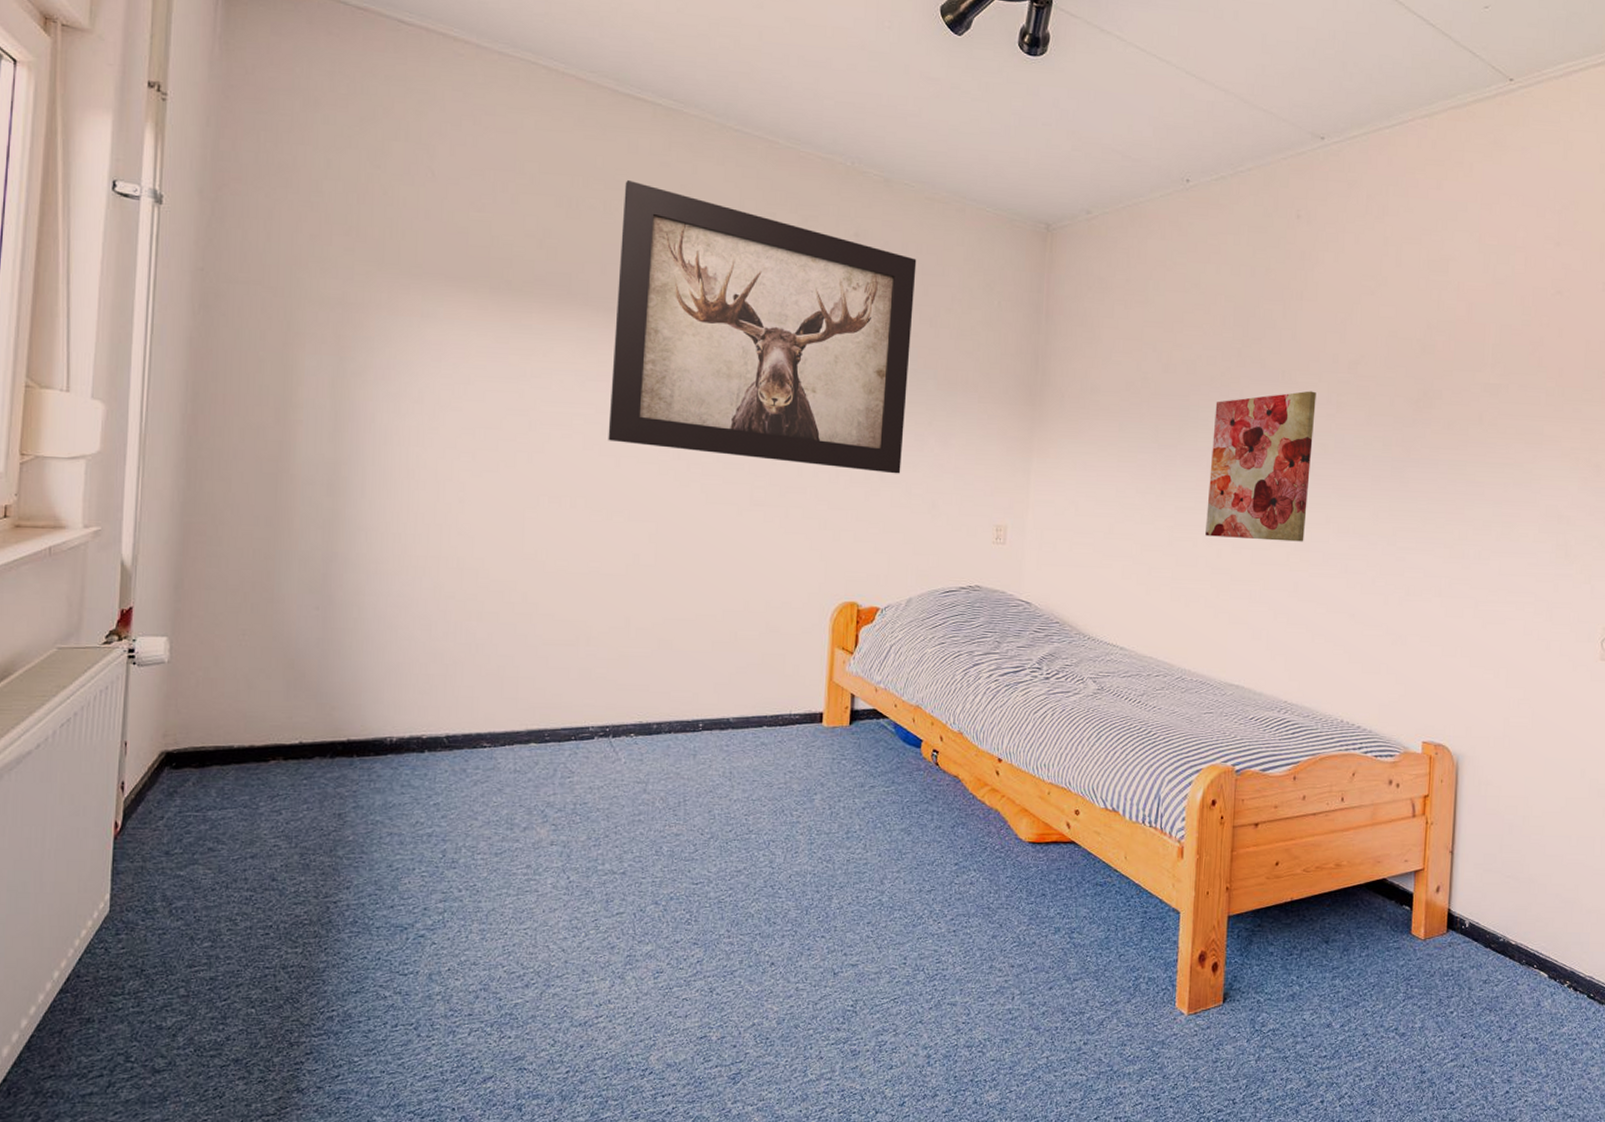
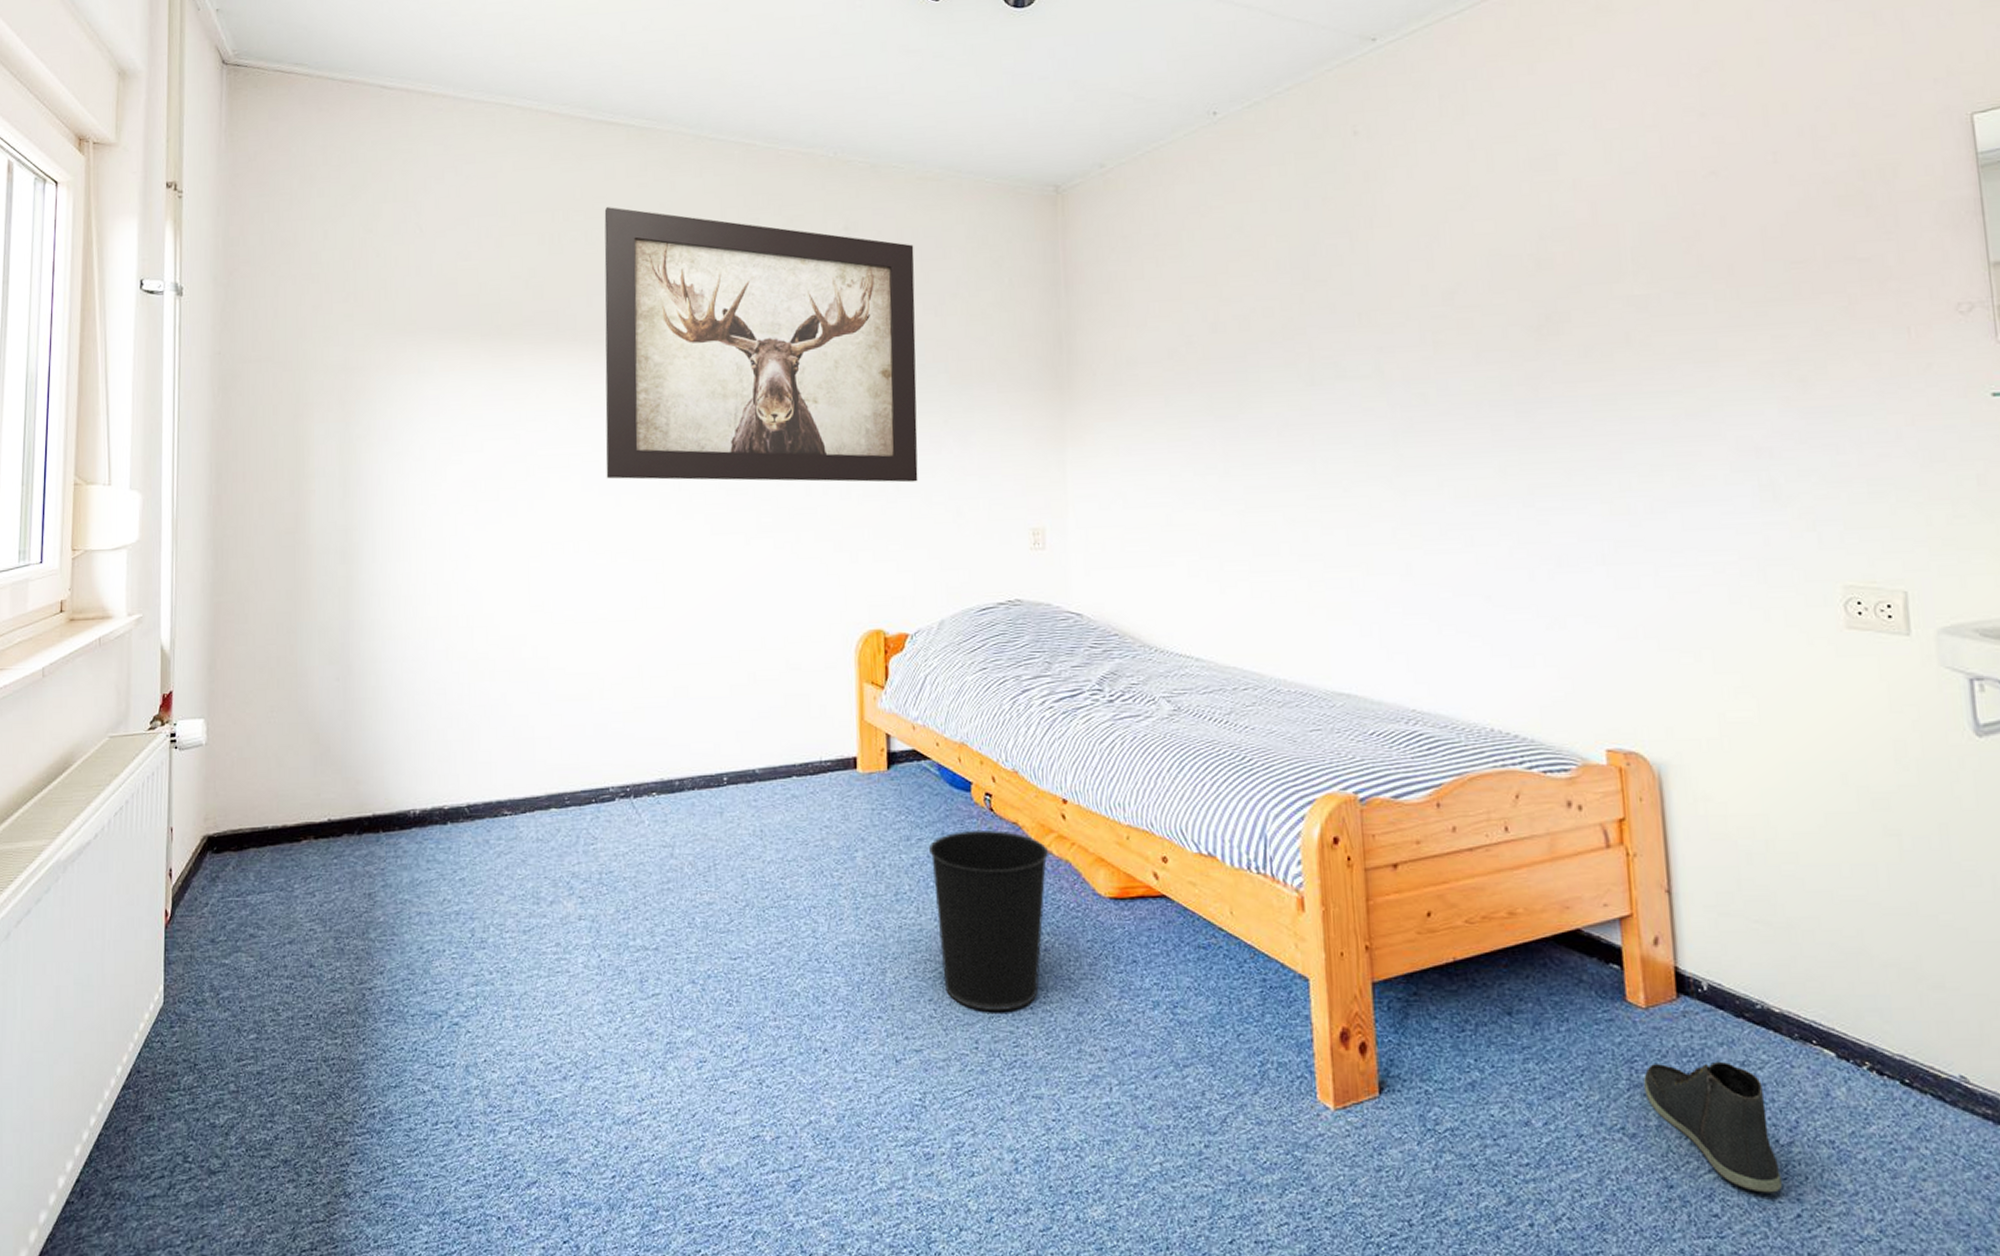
wastebasket: none [879,781,983,934] -> present [928,830,1049,1012]
wall art: present [1205,391,1316,542] -> none [1279,332,1413,518]
sneaker: none [1415,979,1499,1076] -> present [1644,1061,1782,1193]

